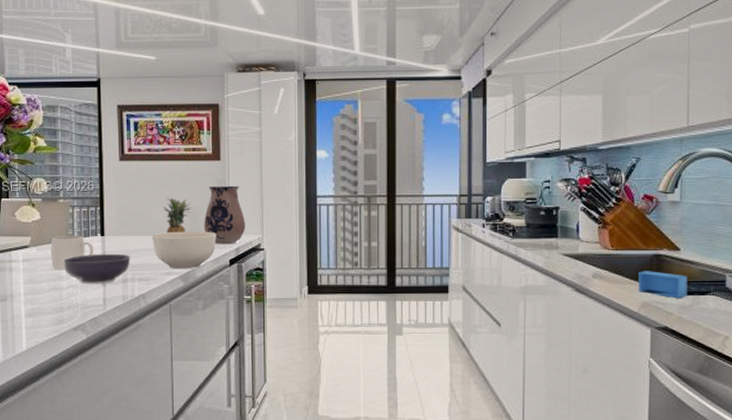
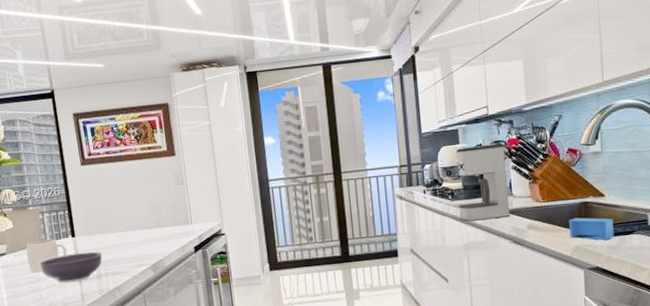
bowl: present [151,231,217,269] -> none [119,223,180,261]
fruit: present [163,198,192,234] -> none [126,195,154,229]
ceramic pitcher: present [204,185,246,245] -> none [166,178,206,234]
coffee maker: none [519,181,575,263] -> present [456,143,510,222]

